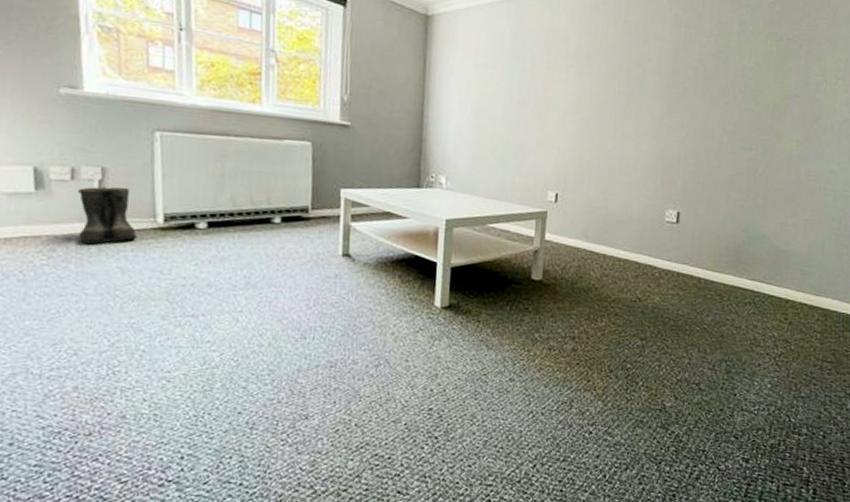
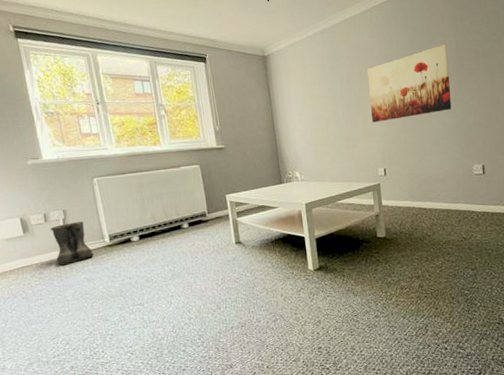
wall art: none [552,51,664,136] -> present [367,44,452,123]

